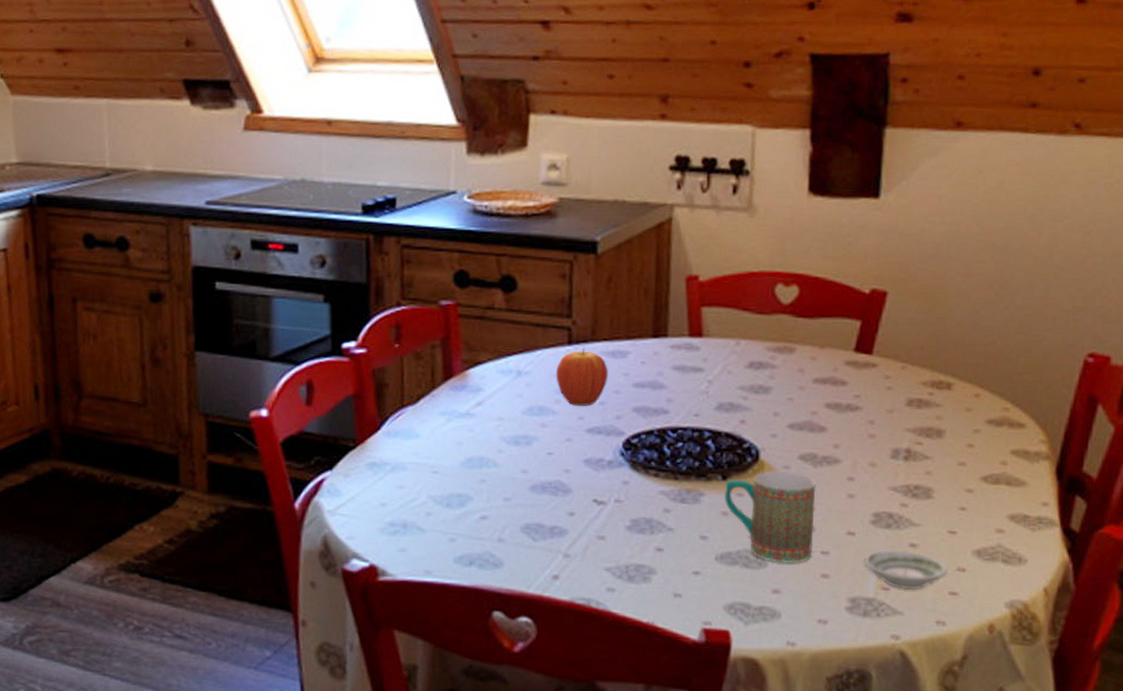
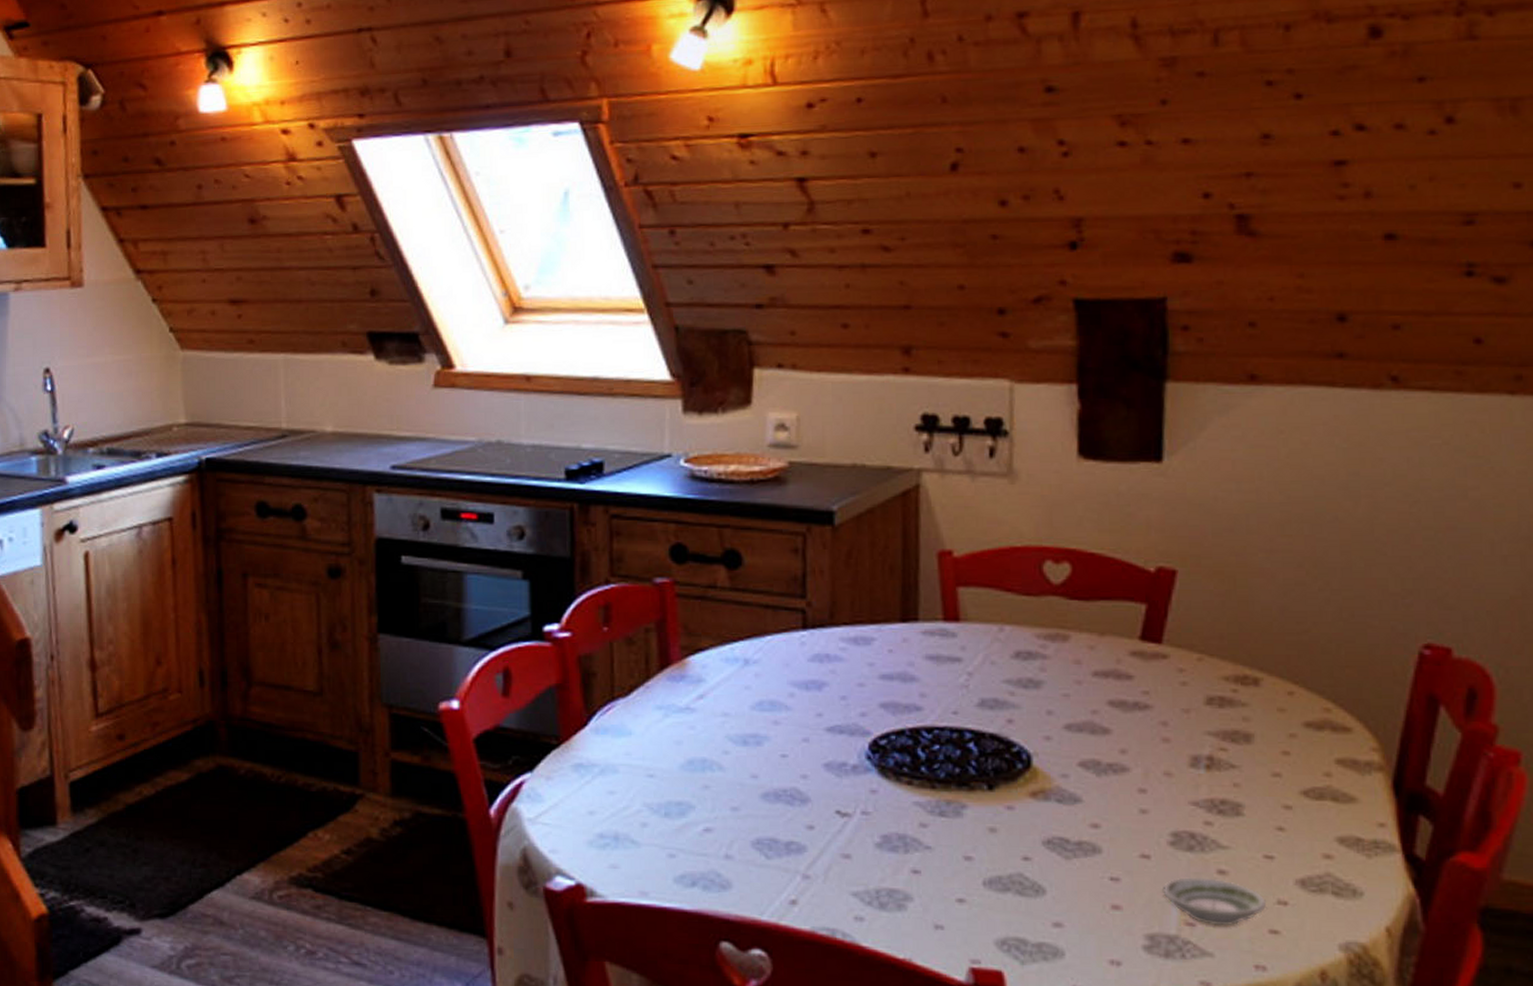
fruit: present [556,347,608,406] -> none [789,633,850,700]
mug: present [725,471,816,564] -> none [992,780,1101,892]

